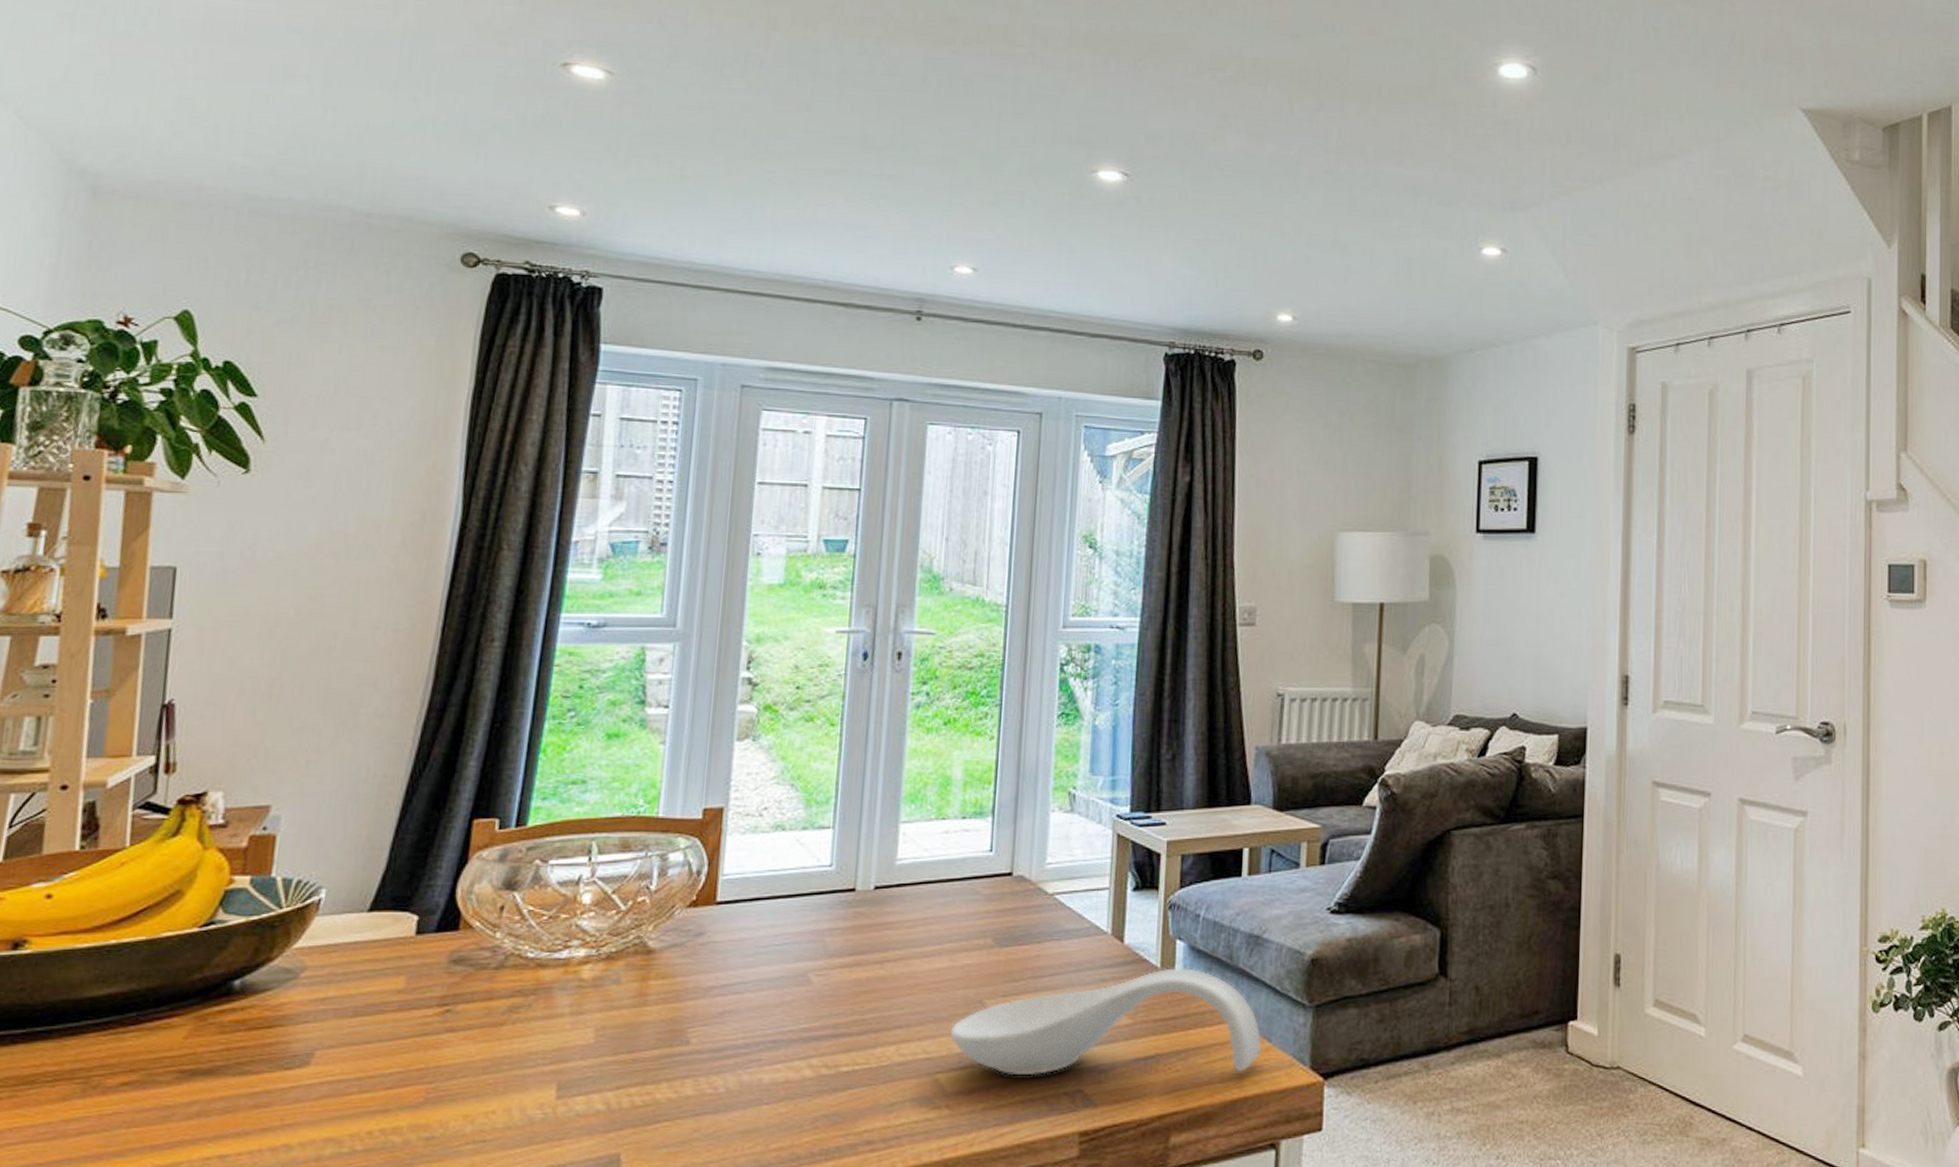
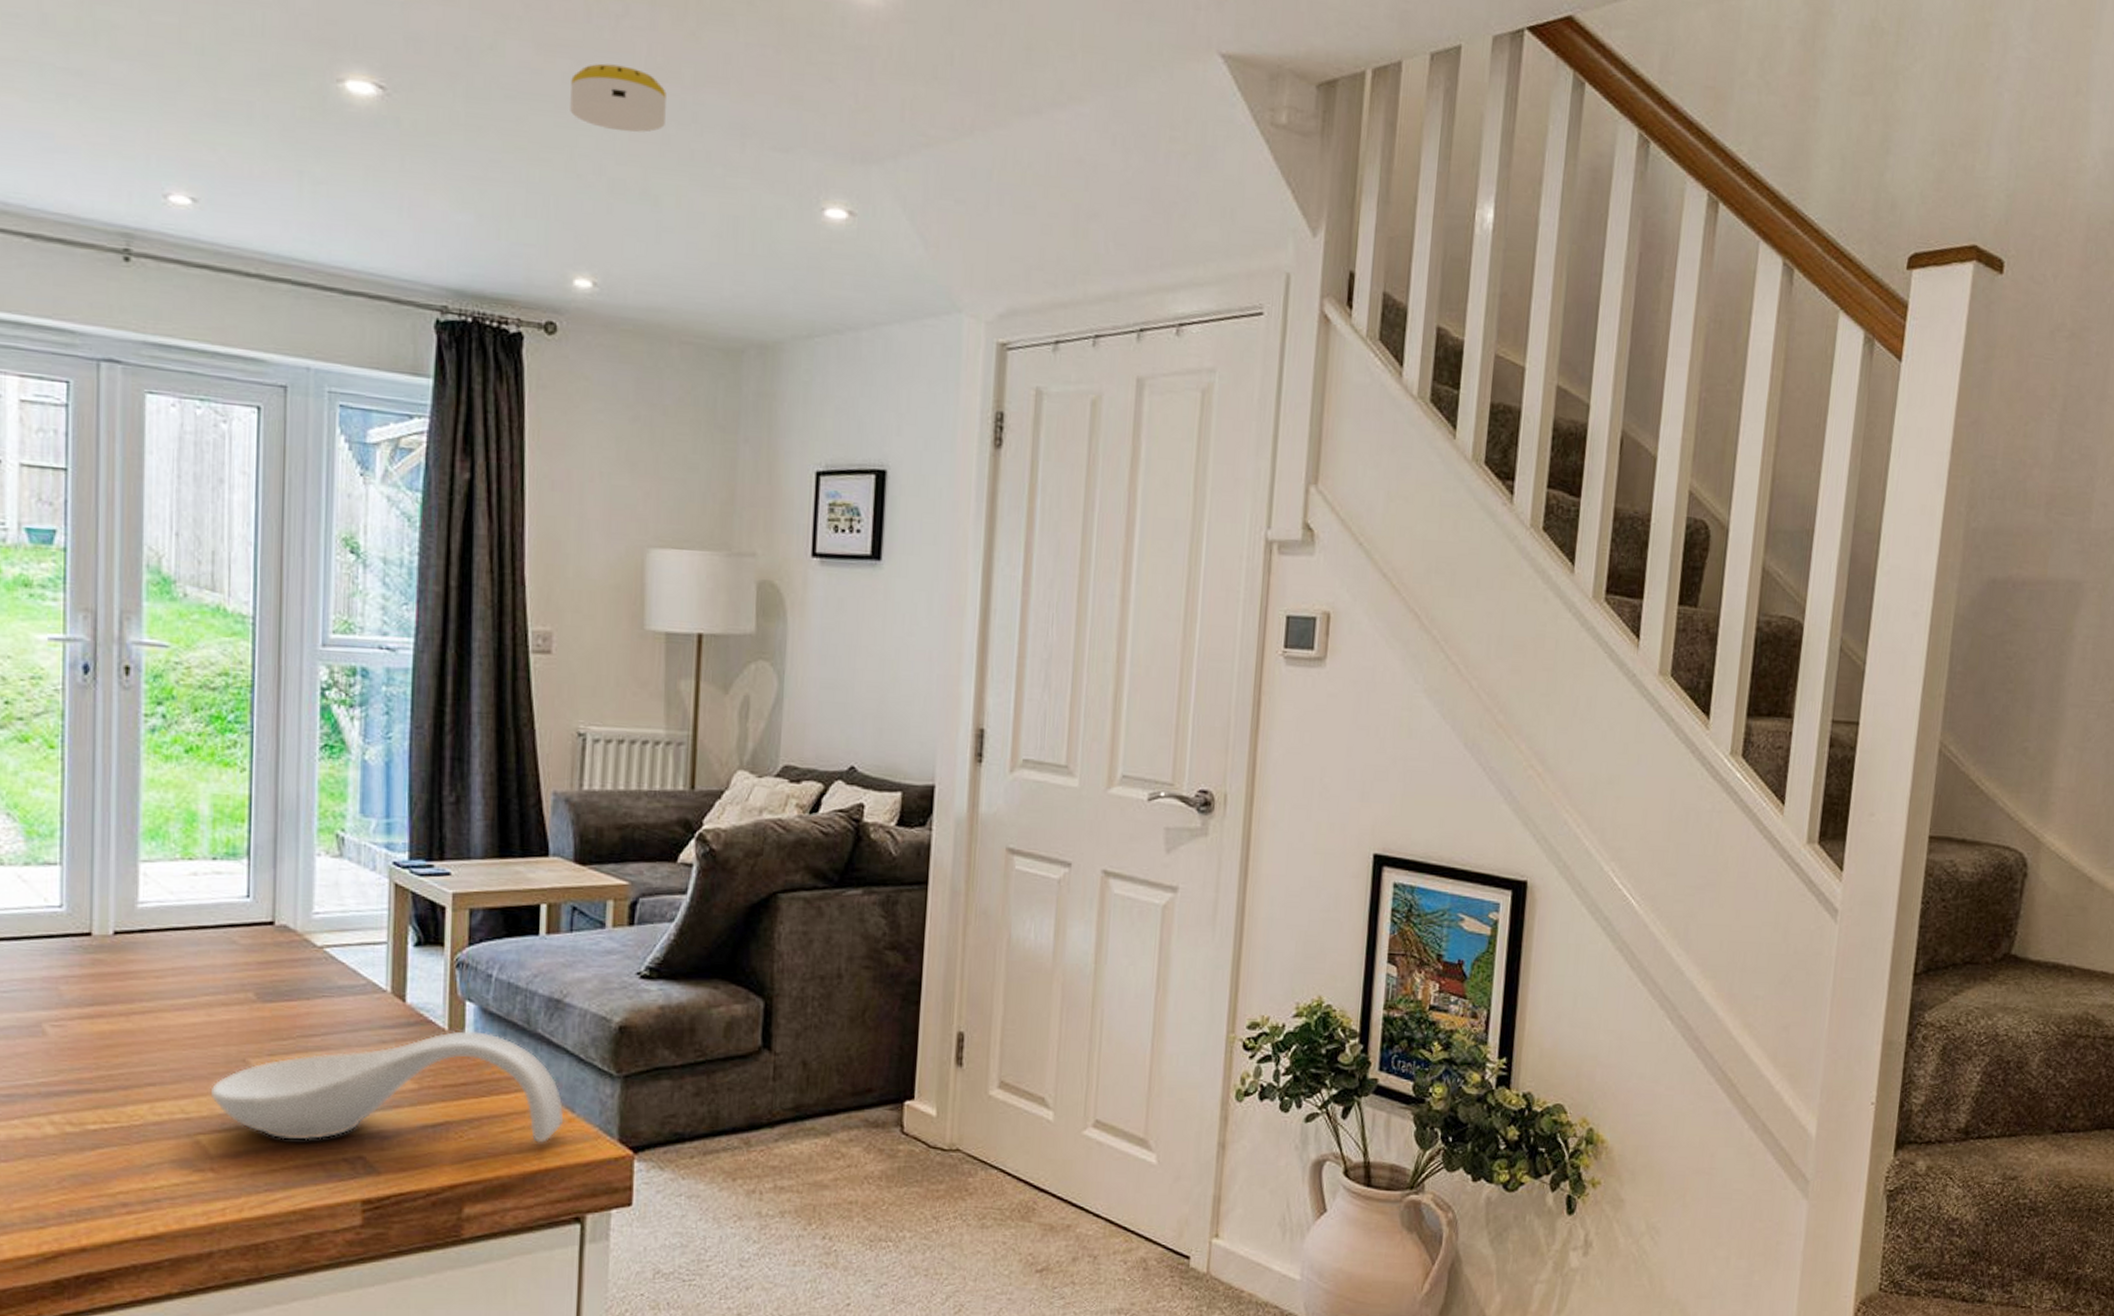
smoke detector: none [1276,146,1353,198] -> present [570,63,667,133]

